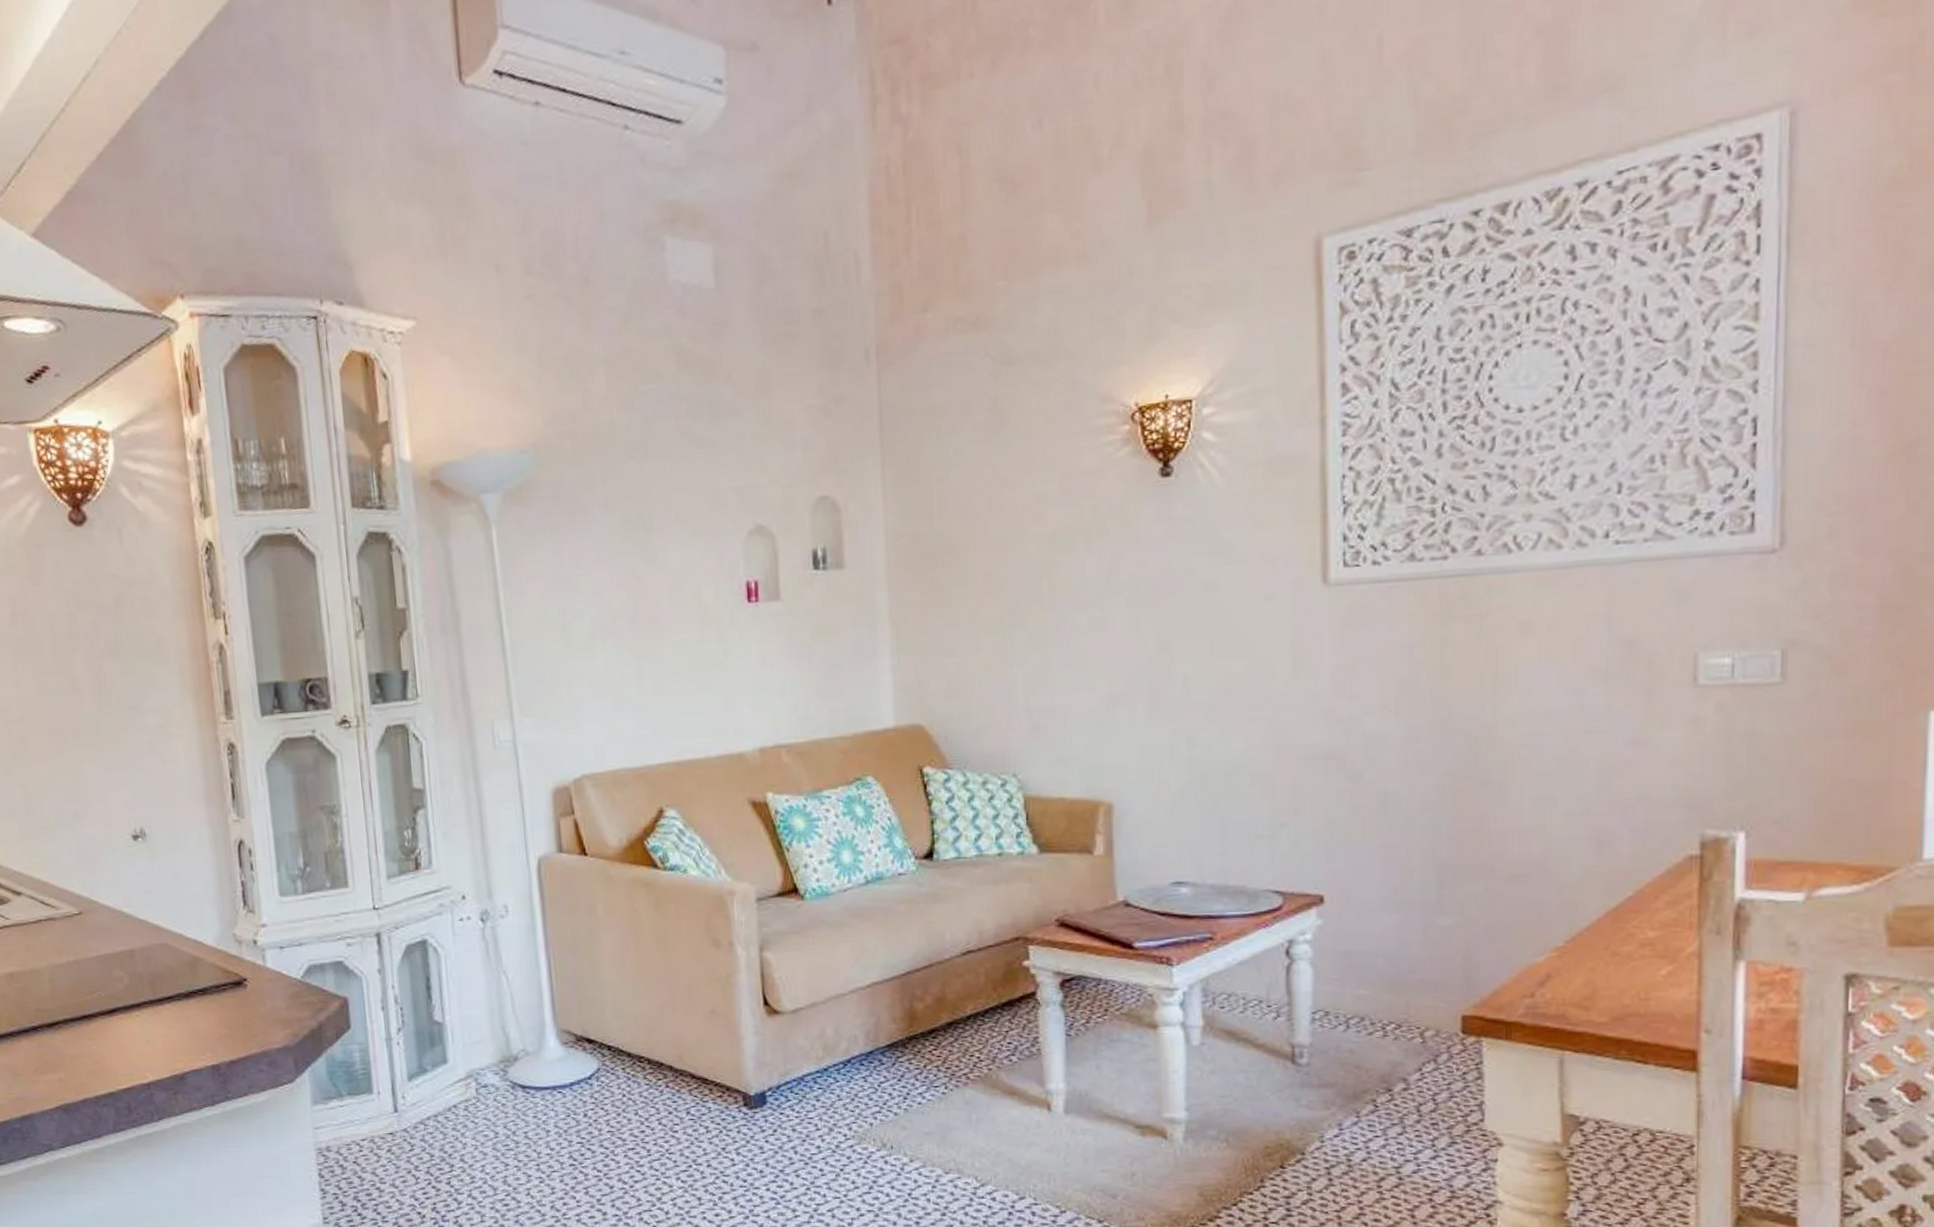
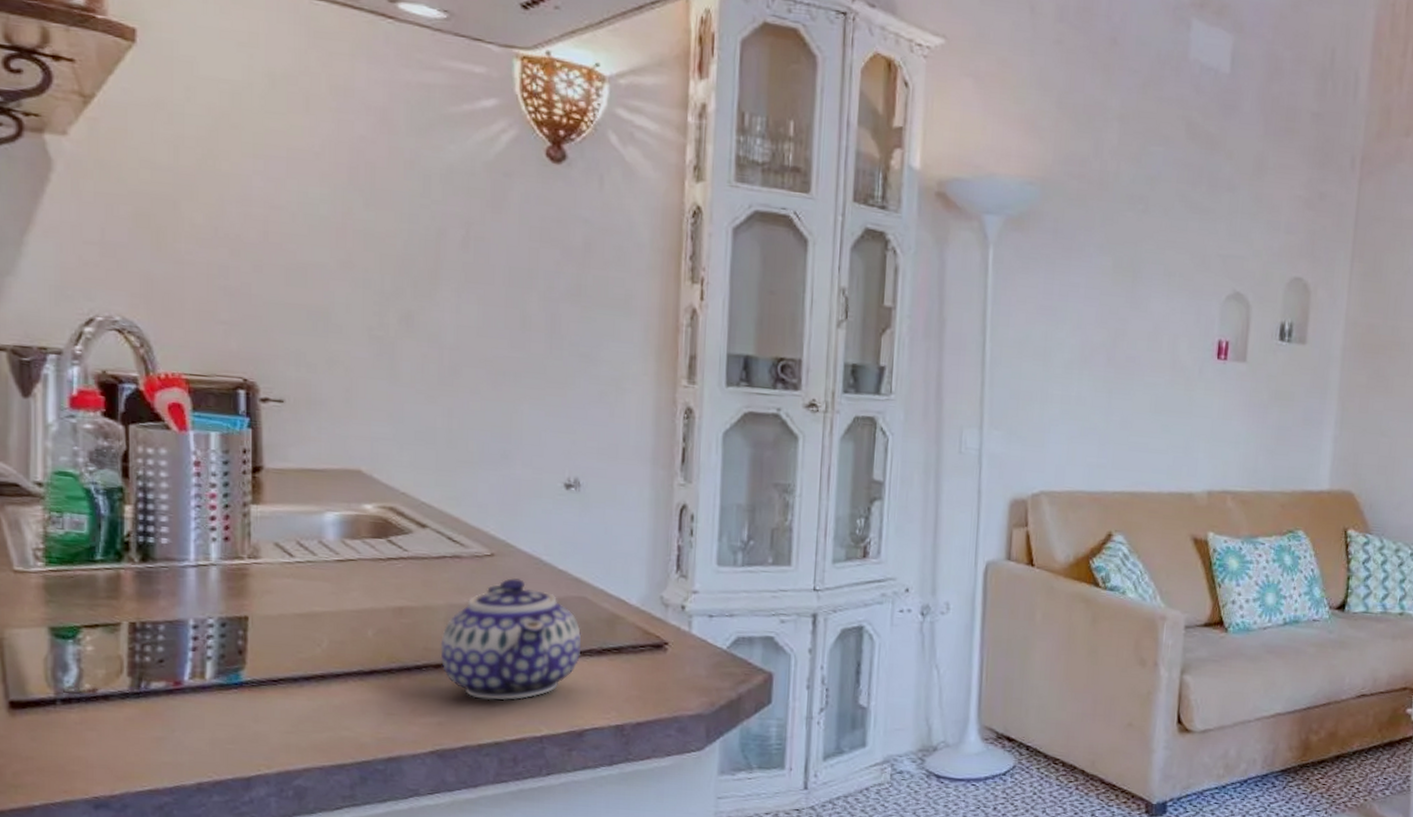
teapot: none [49,933,171,1053] -> present [440,578,581,701]

